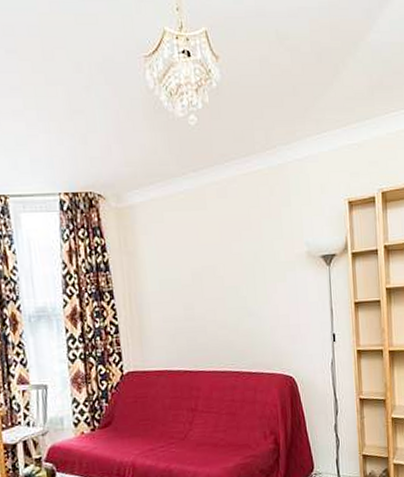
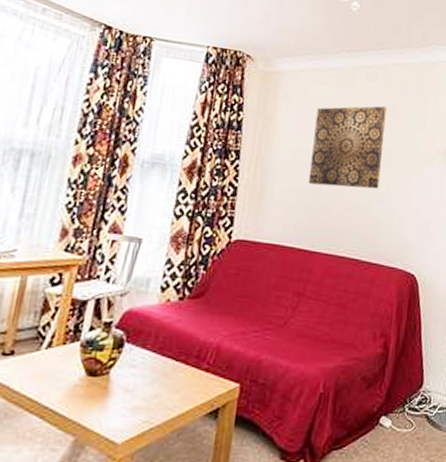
wall art: none [175,221,247,310] -> present [308,106,388,189]

